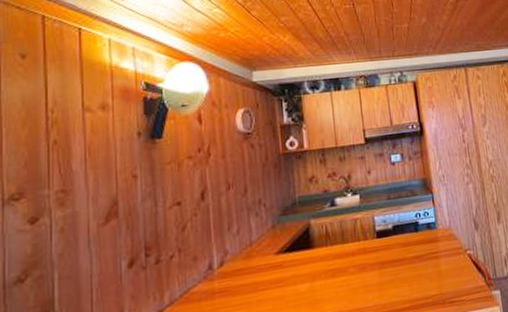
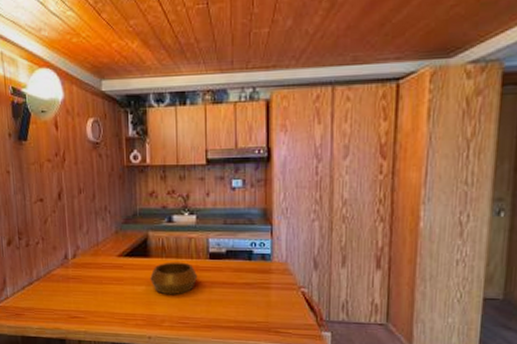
decorative bowl: none [314,246,367,288] -> present [150,262,198,295]

